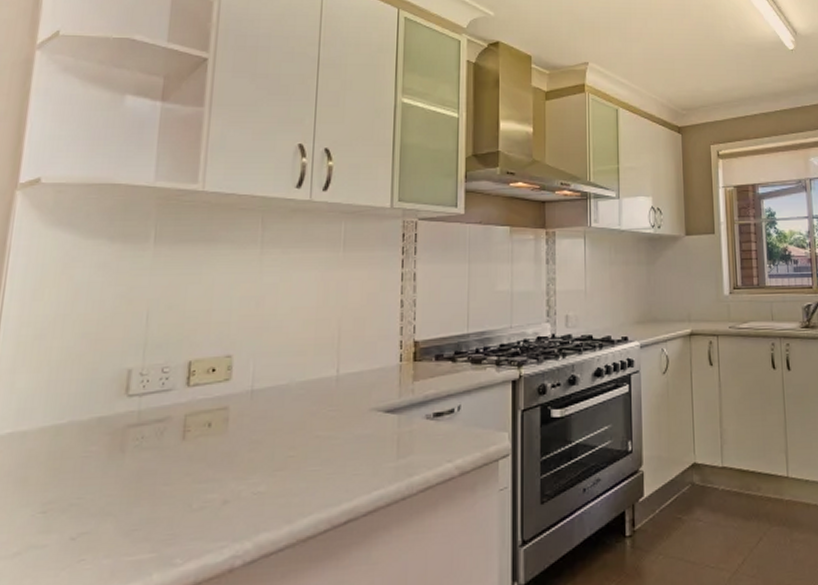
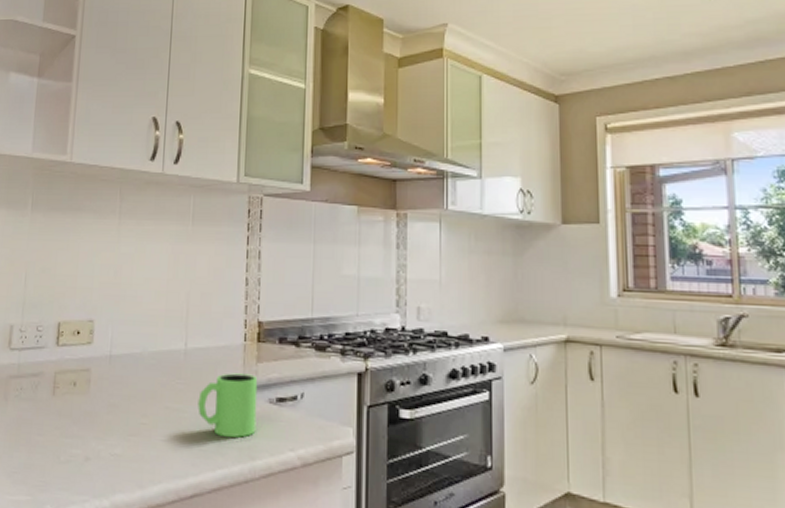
mug: none [351,393,415,458] -> present [198,373,258,438]

